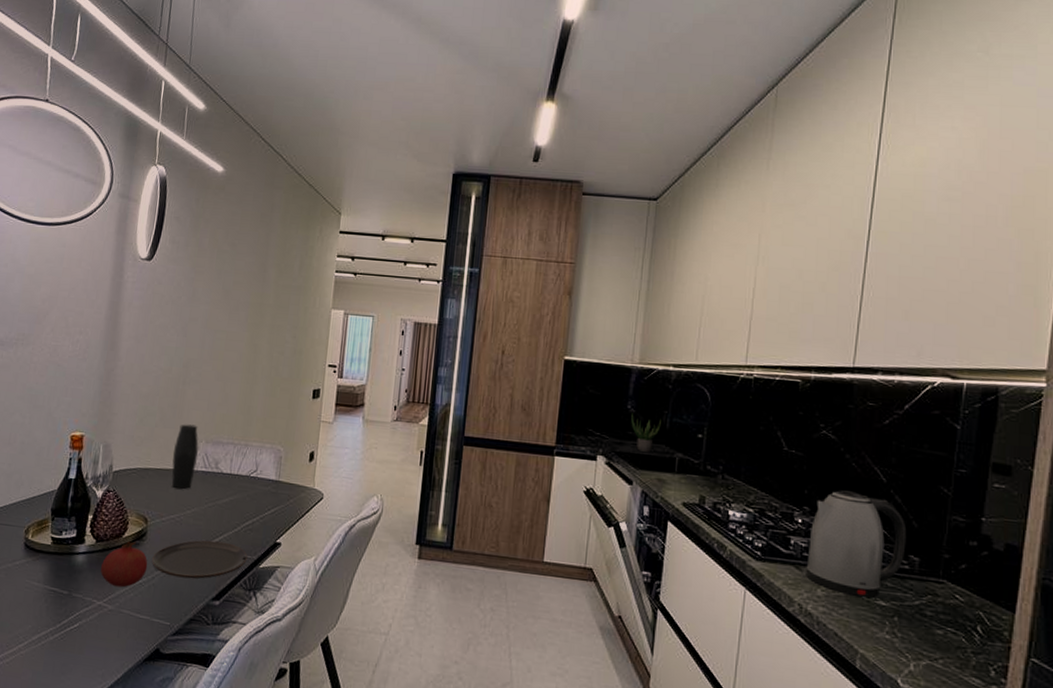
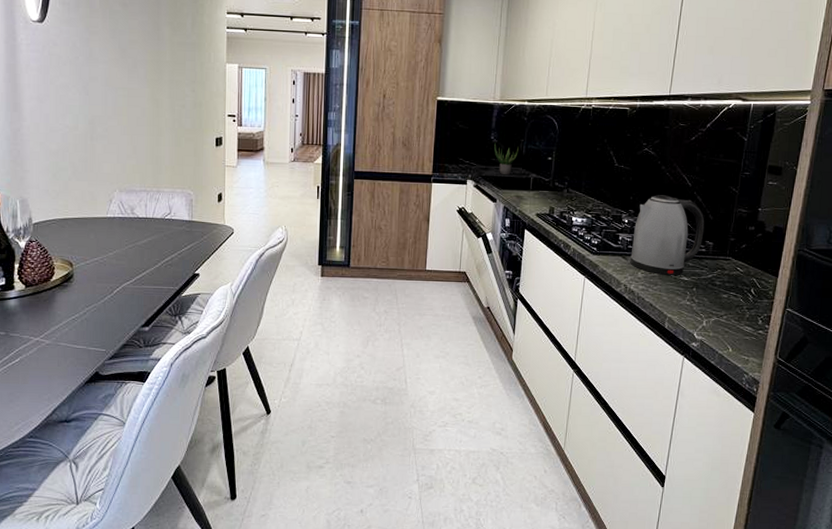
fruit: present [100,541,148,588] -> none [33,284,78,324]
plate: present [152,540,247,579] -> none [82,277,170,311]
vase: present [171,424,199,489] -> none [89,176,114,235]

